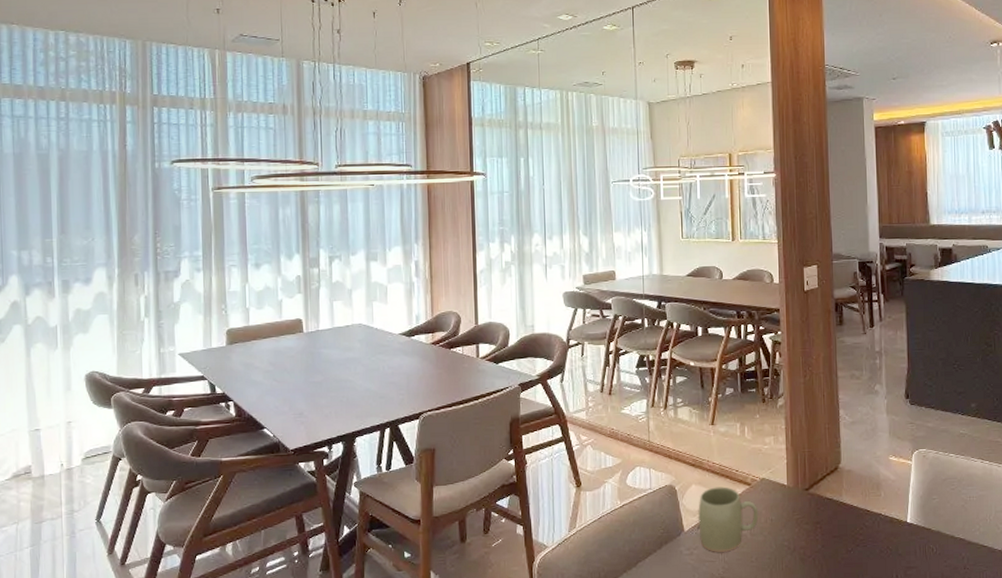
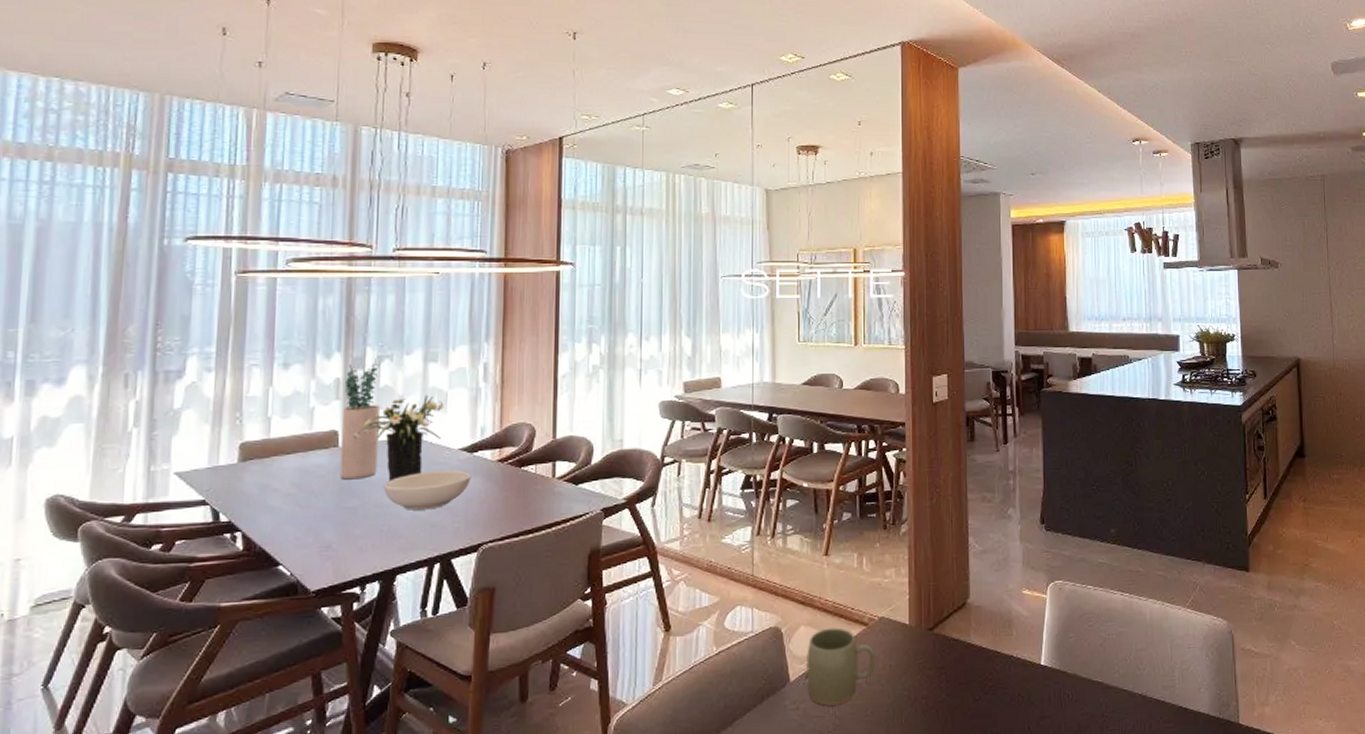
vase: none [304,258,335,360] -> present [339,358,381,480]
flower arrangement: none [314,289,385,361] -> present [353,395,444,481]
bowl: none [341,352,411,385] -> present [384,470,471,511]

